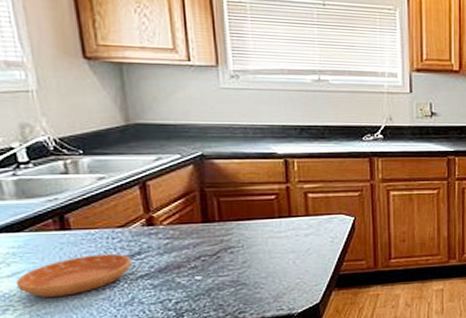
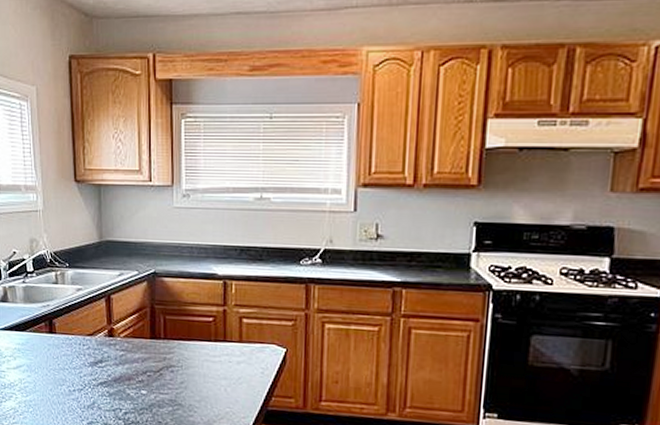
saucer: present [15,254,132,297] -> none [18,358,95,392]

